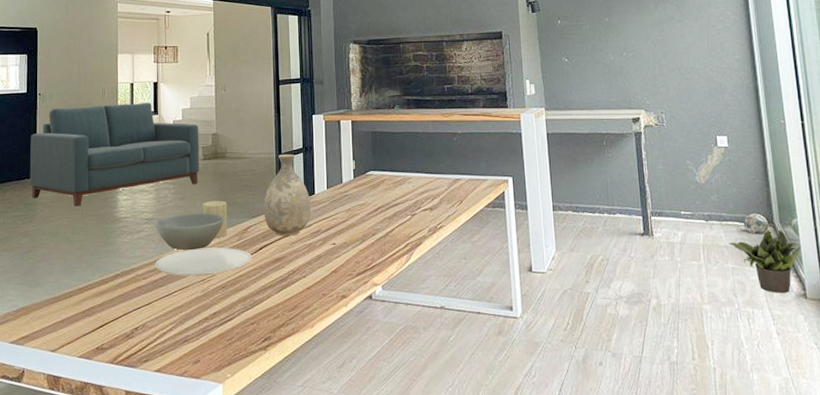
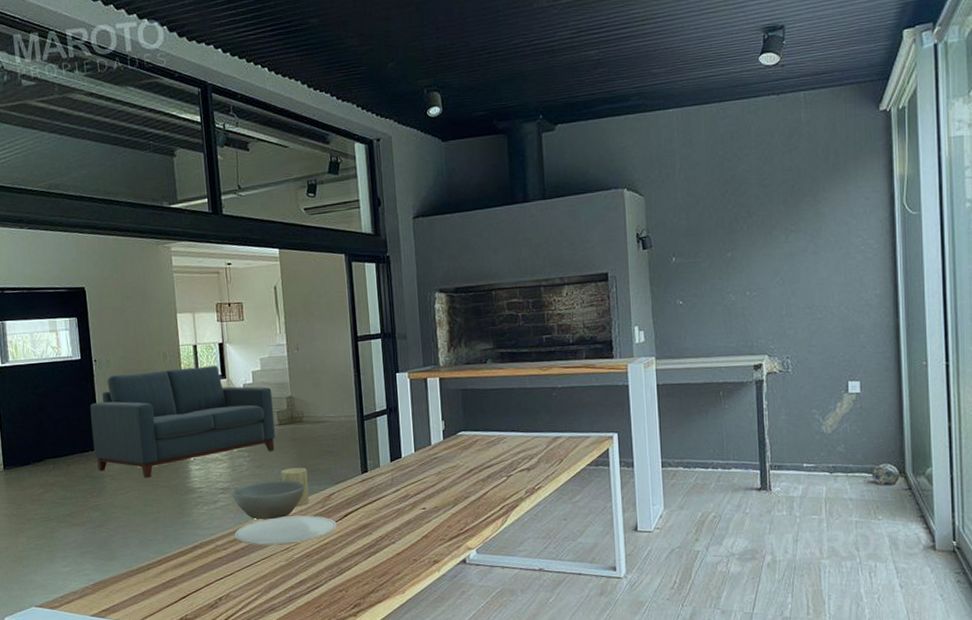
vase: present [263,153,311,236] -> none [346,416,398,502]
potted plant: present [728,229,801,293] -> none [854,480,934,546]

